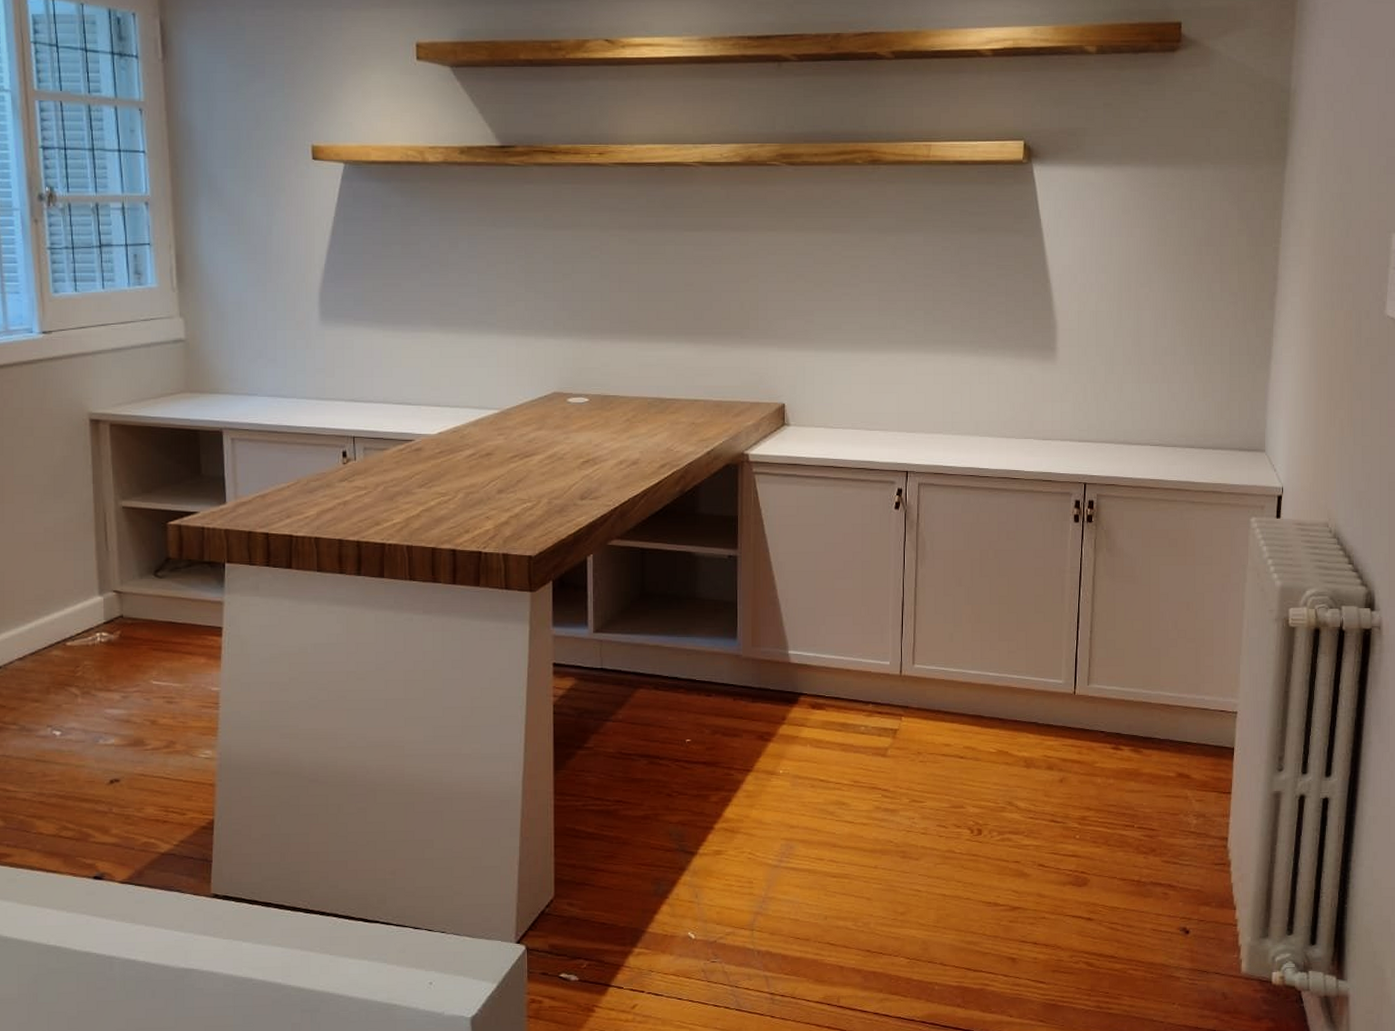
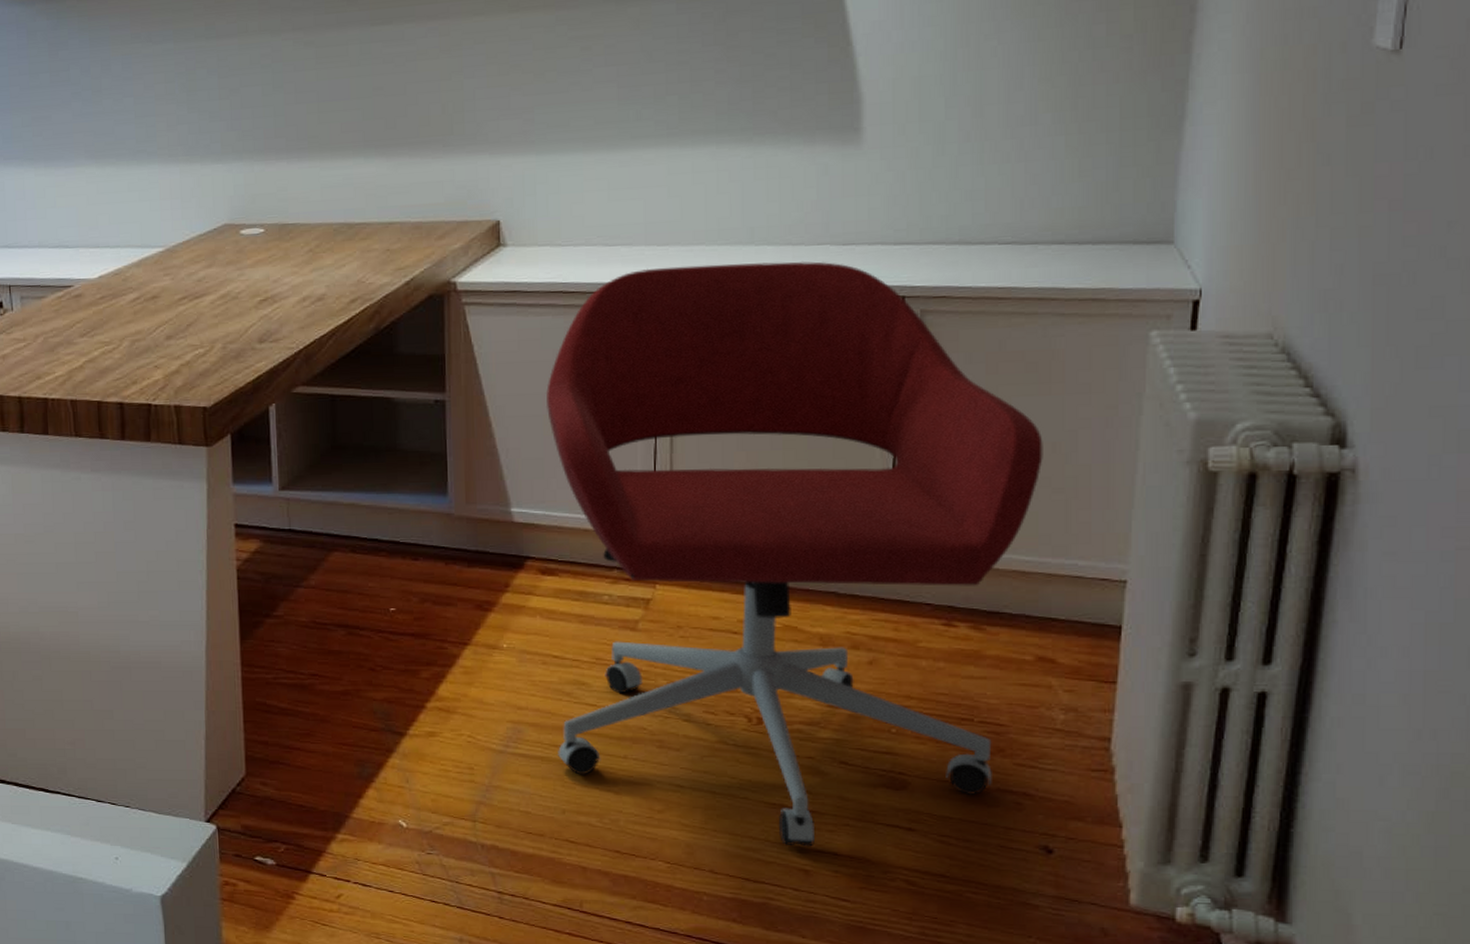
office chair: none [819,450,1181,939] -> present [546,261,1043,847]

